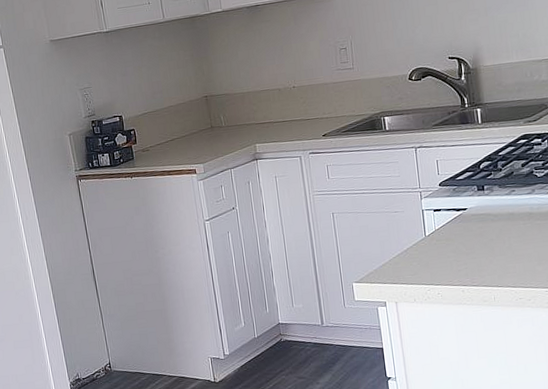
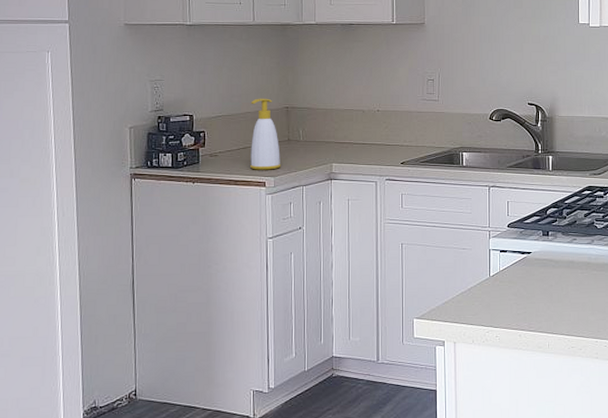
soap bottle: none [172,90,208,159] -> present [250,98,281,170]

